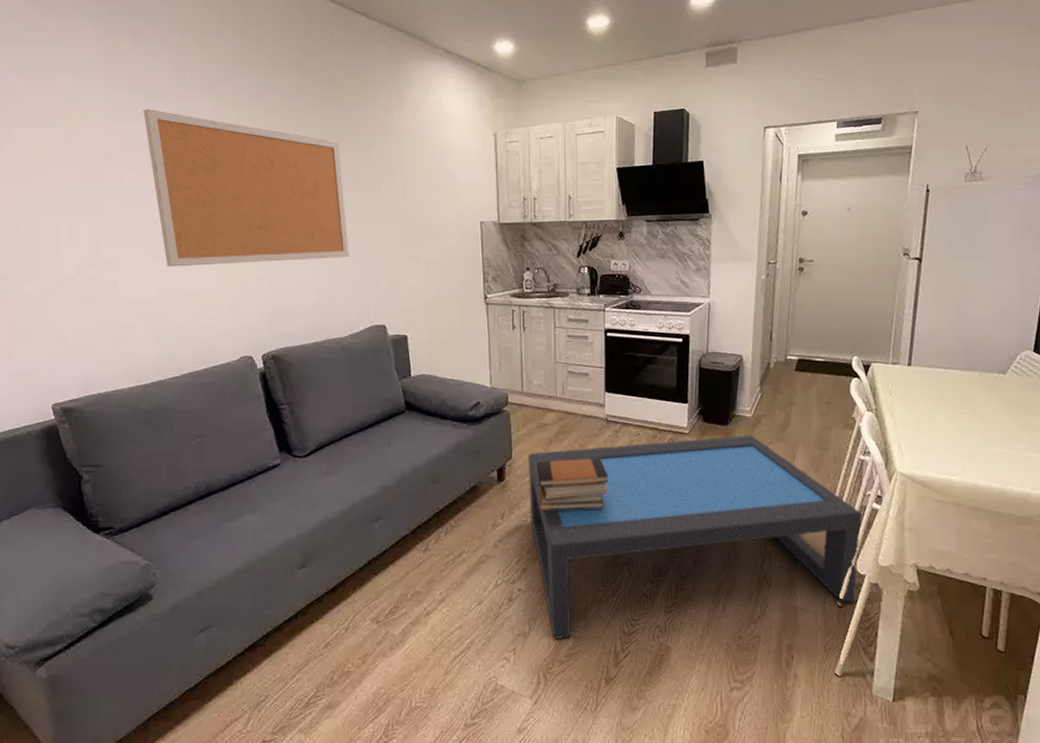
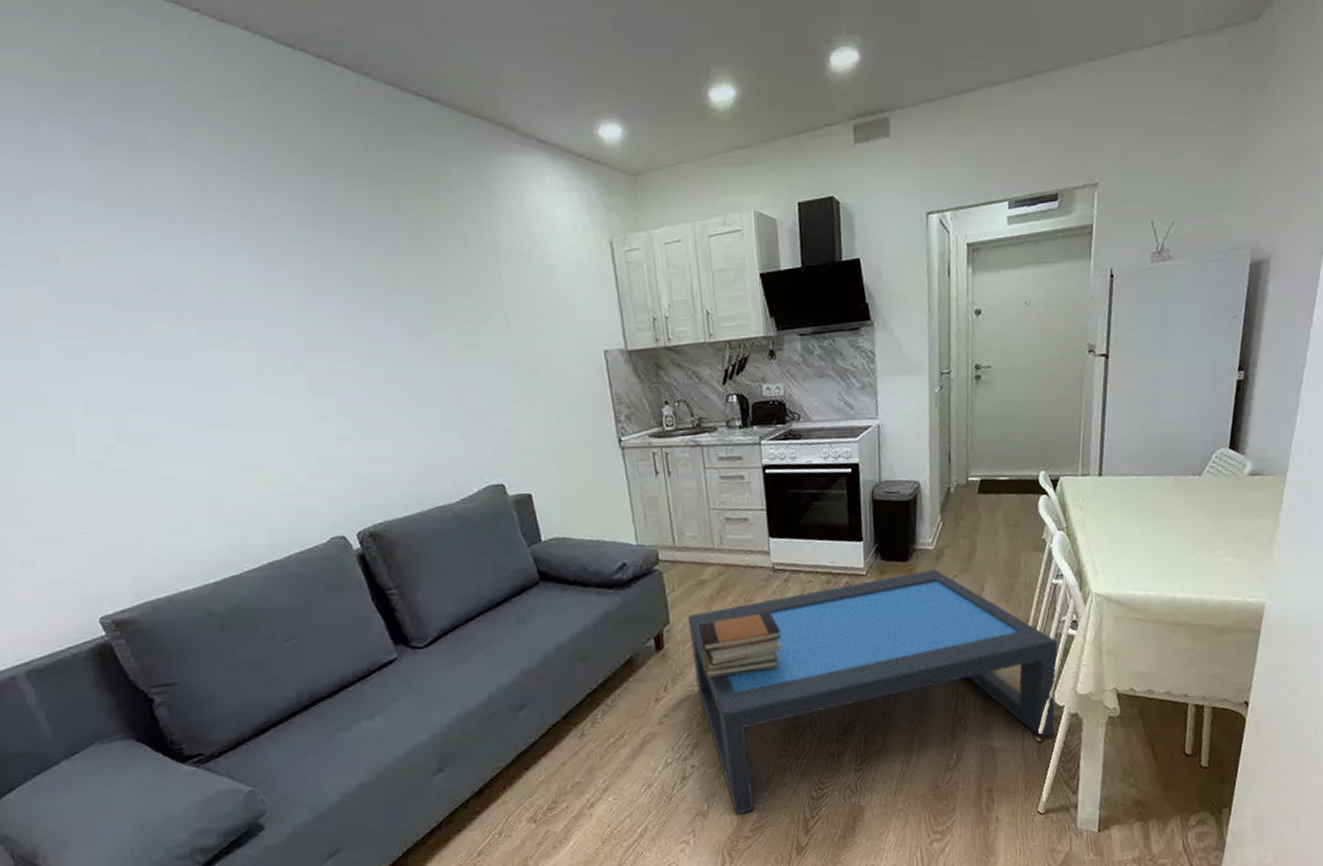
bulletin board: present [143,109,349,267] -> none [157,238,449,437]

